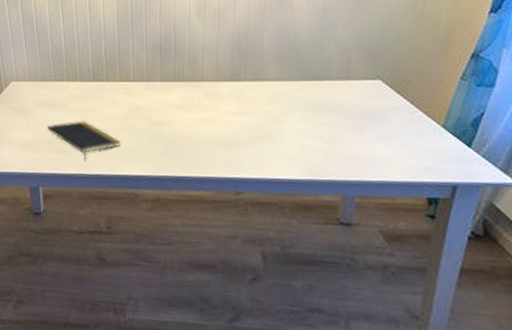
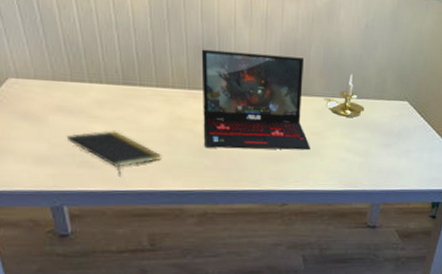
laptop: none [158,45,266,136] -> present [201,49,310,150]
candle holder: none [280,56,327,100] -> present [324,74,365,117]

